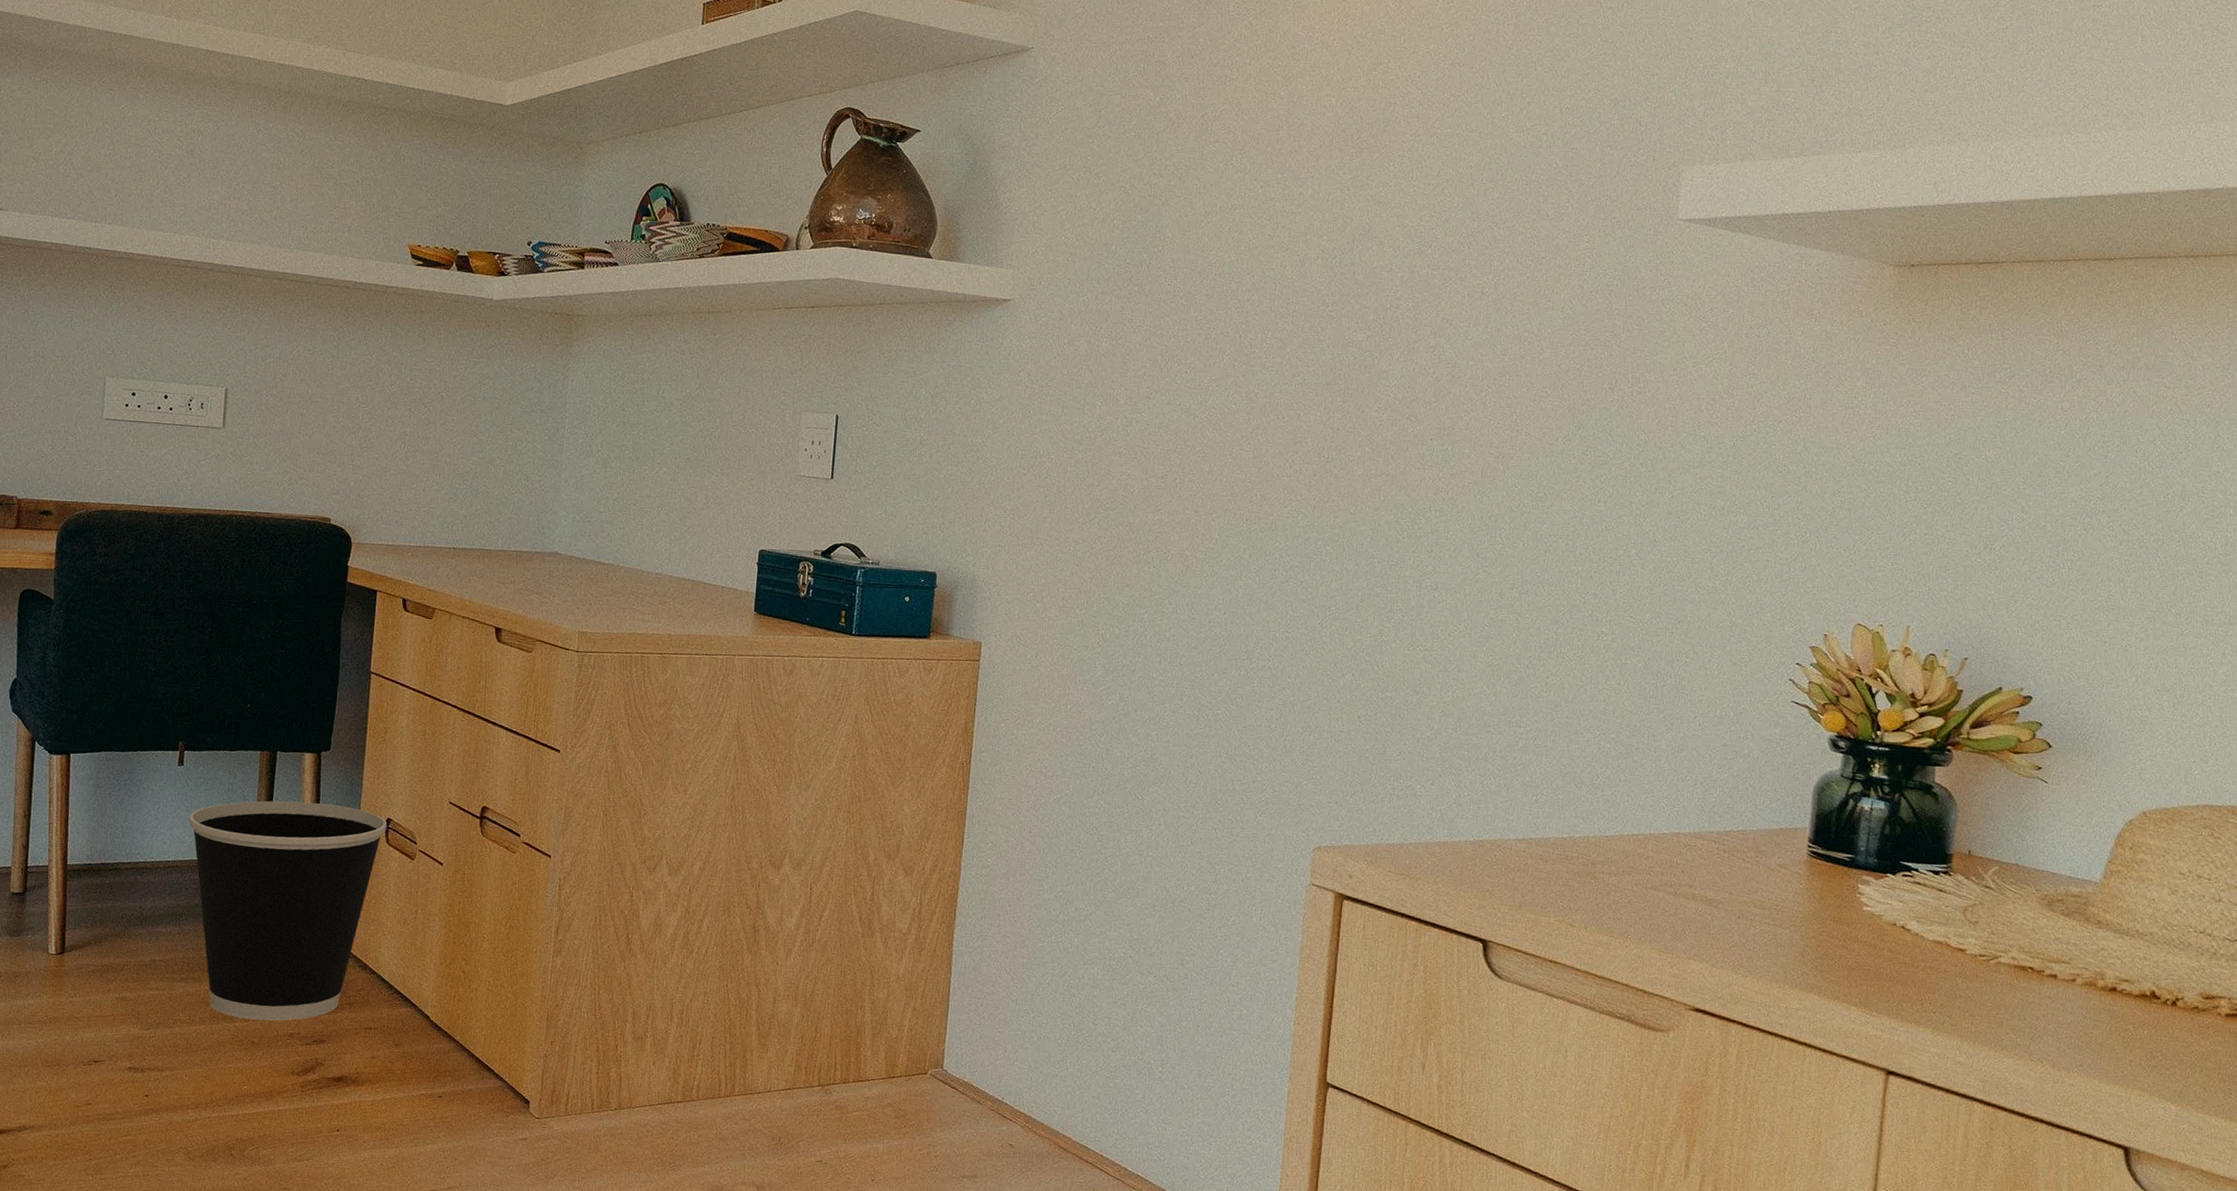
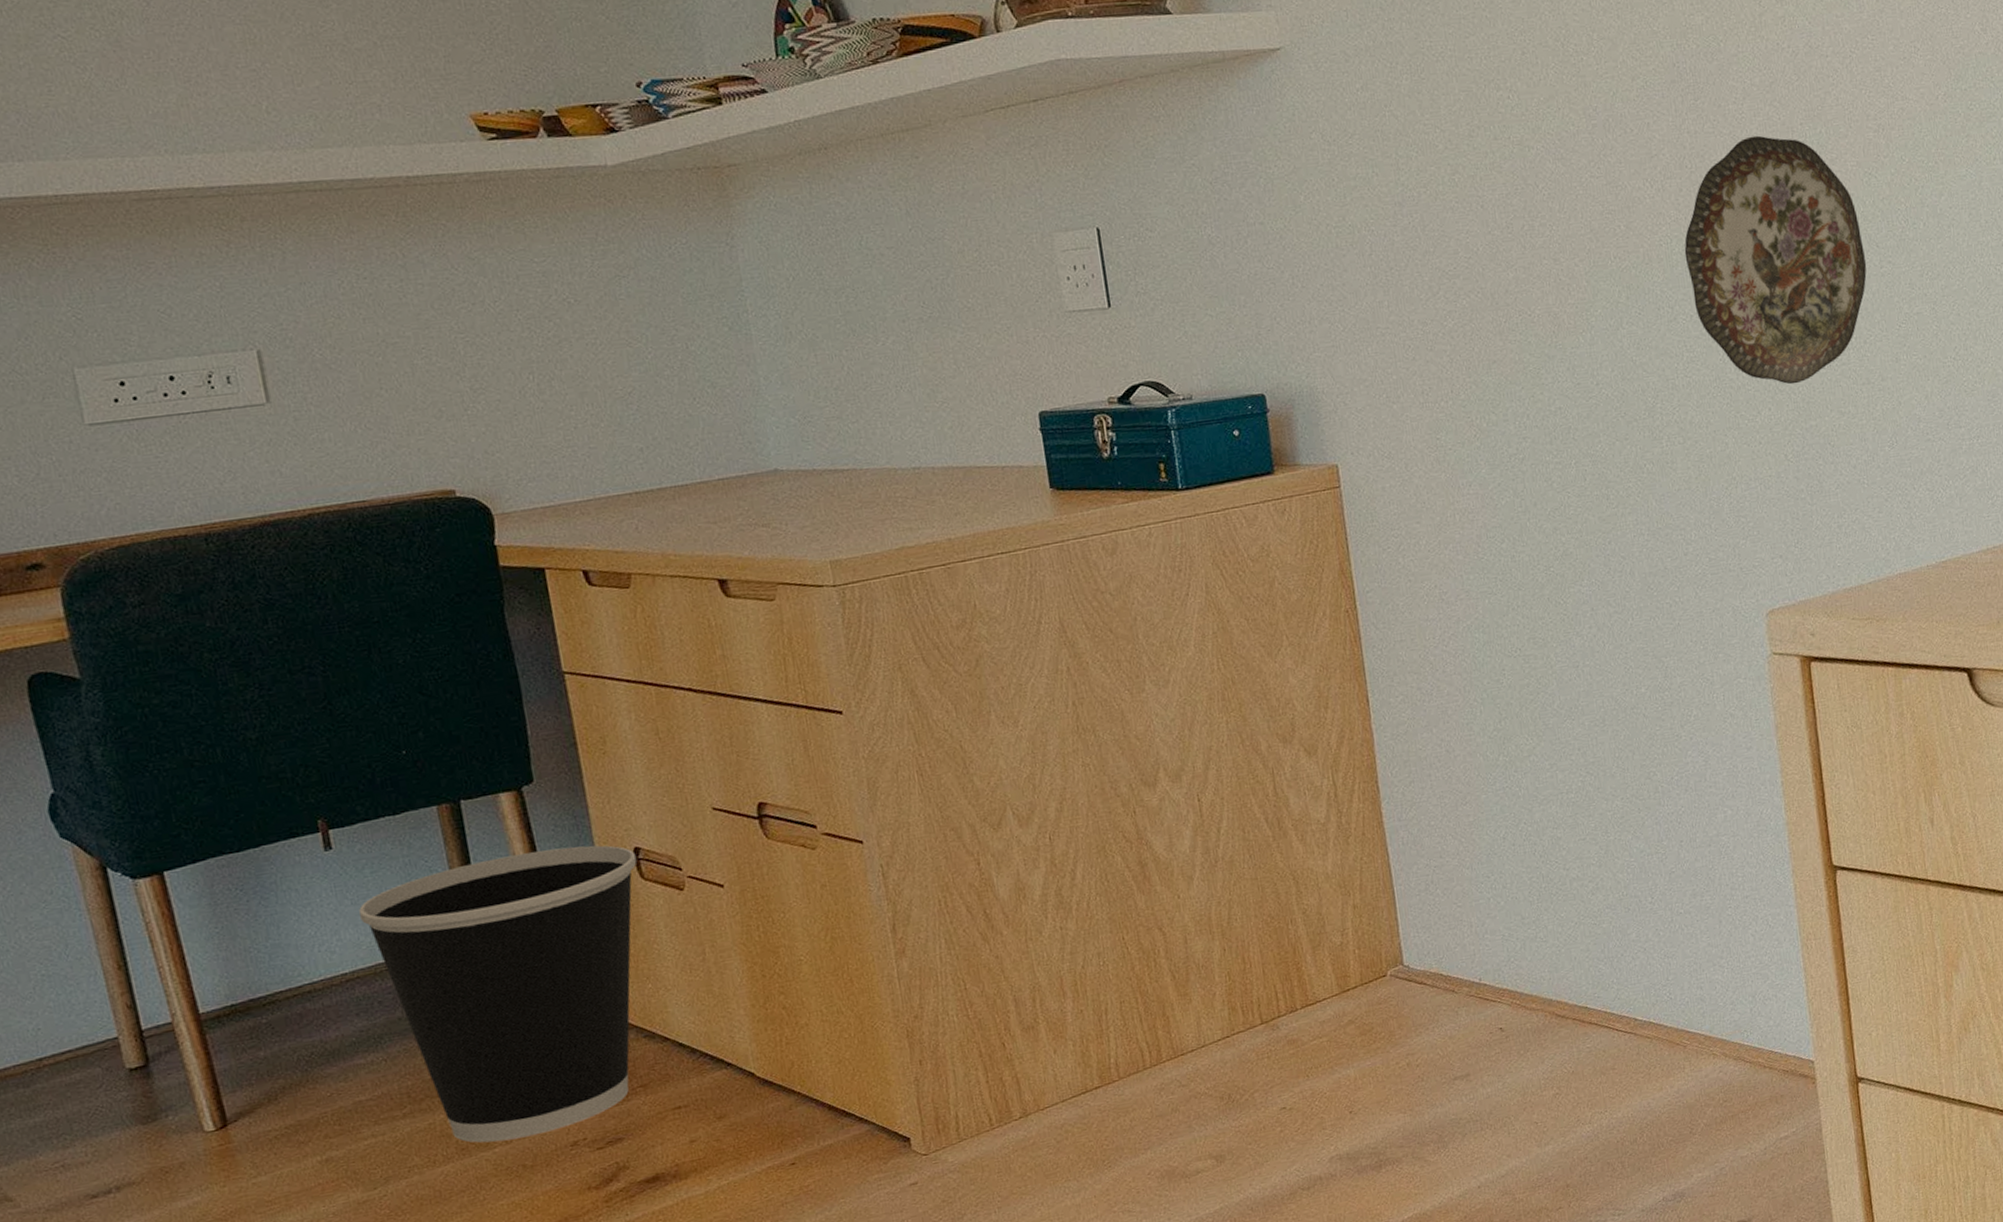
decorative plate: none [1306,441,1465,658] -> present [1684,135,1867,385]

